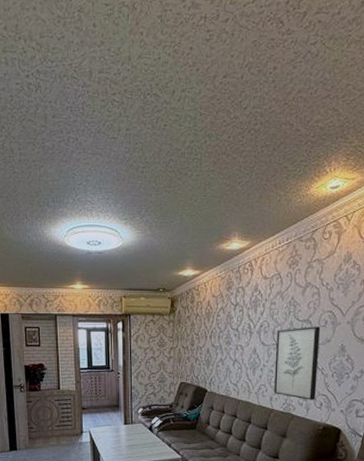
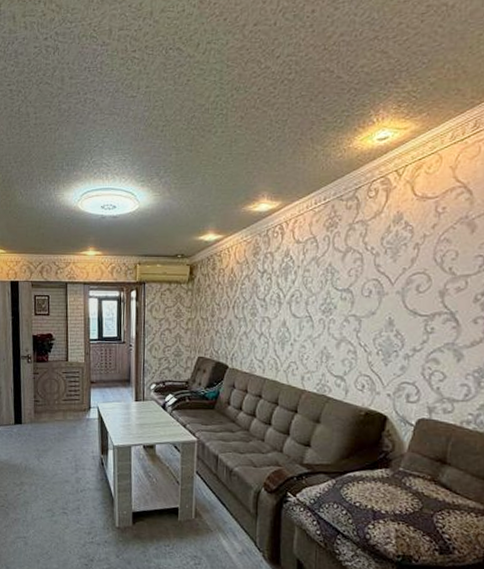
wall art: present [274,326,321,400] -> none [306,297,364,381]

